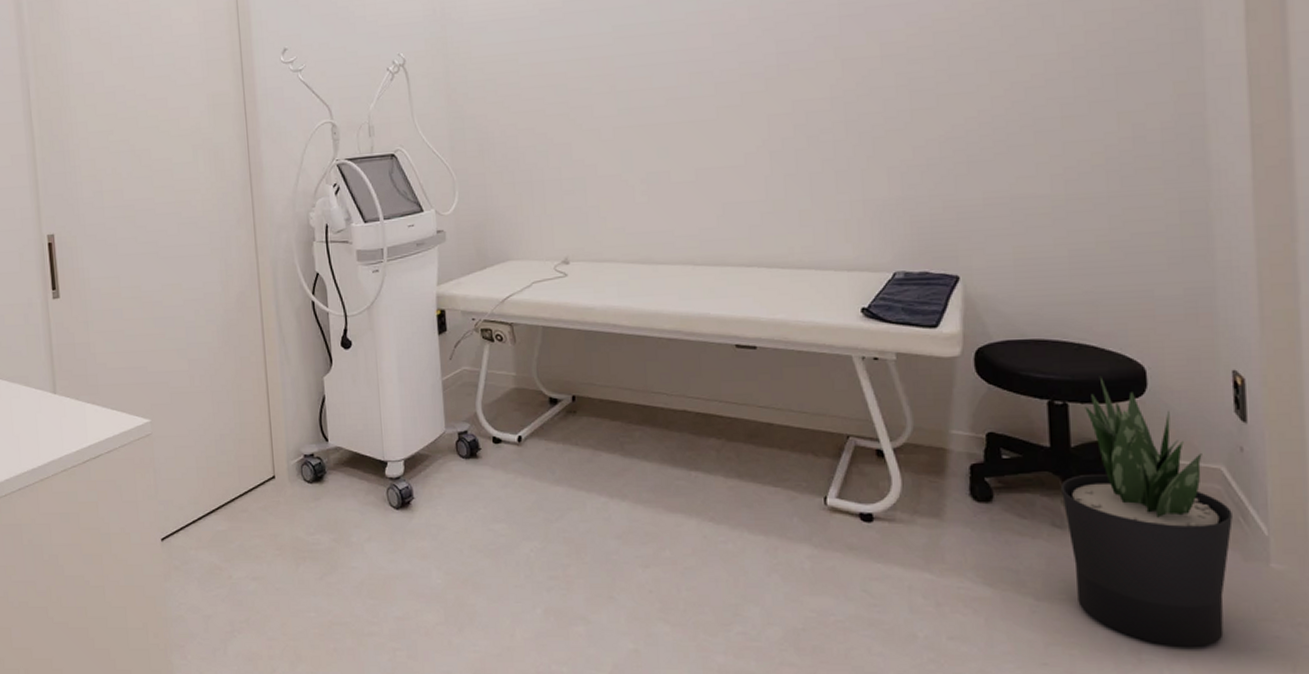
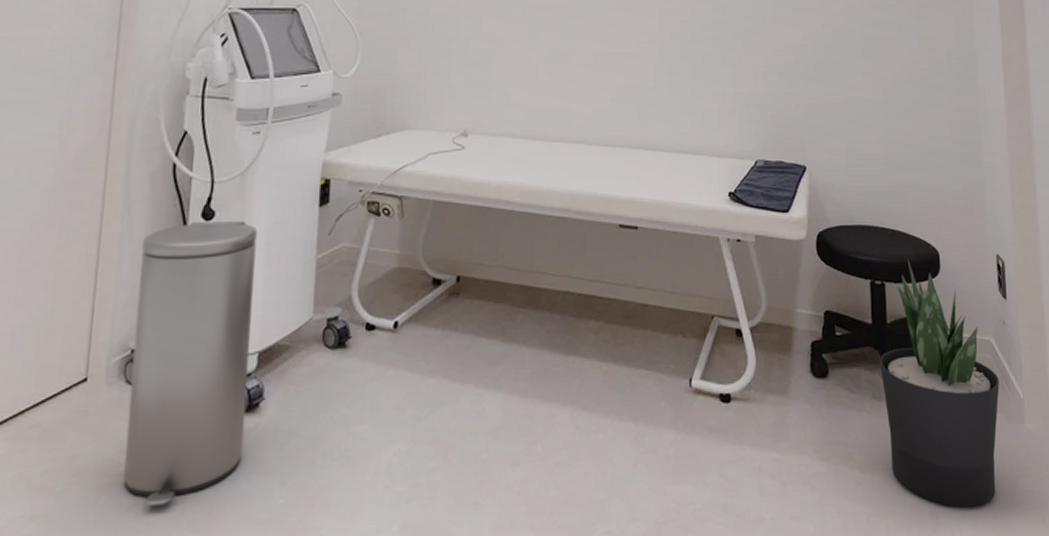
pedal bin: none [298,349,403,576] -> present [122,221,258,506]

